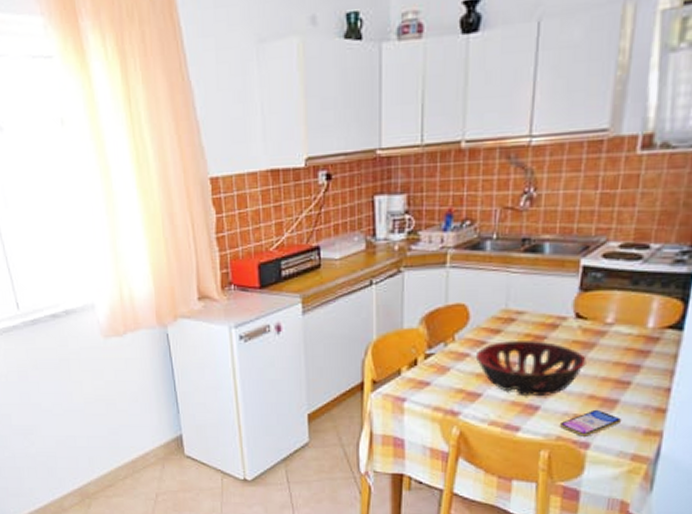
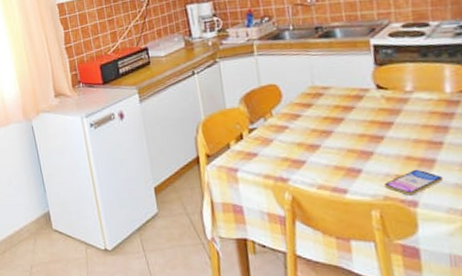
decorative bowl: present [476,341,586,395] -> none [294,111,396,160]

